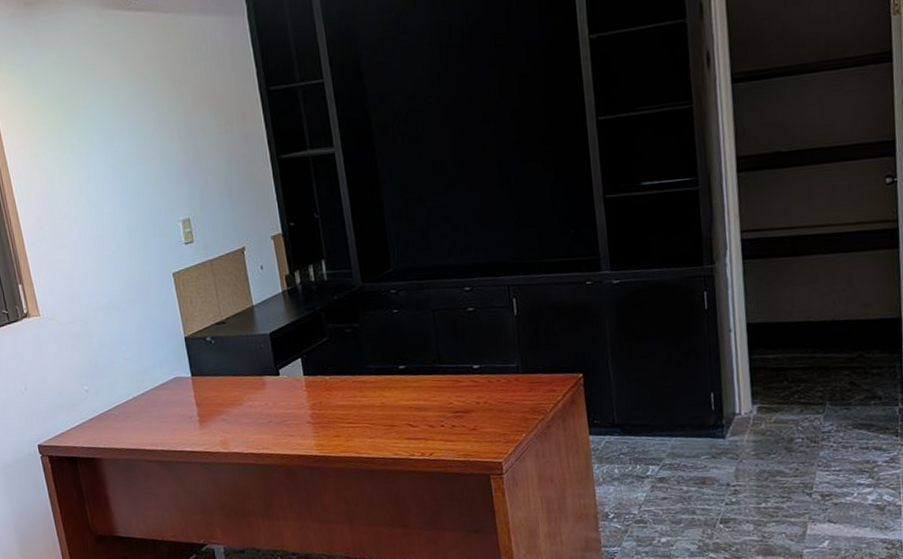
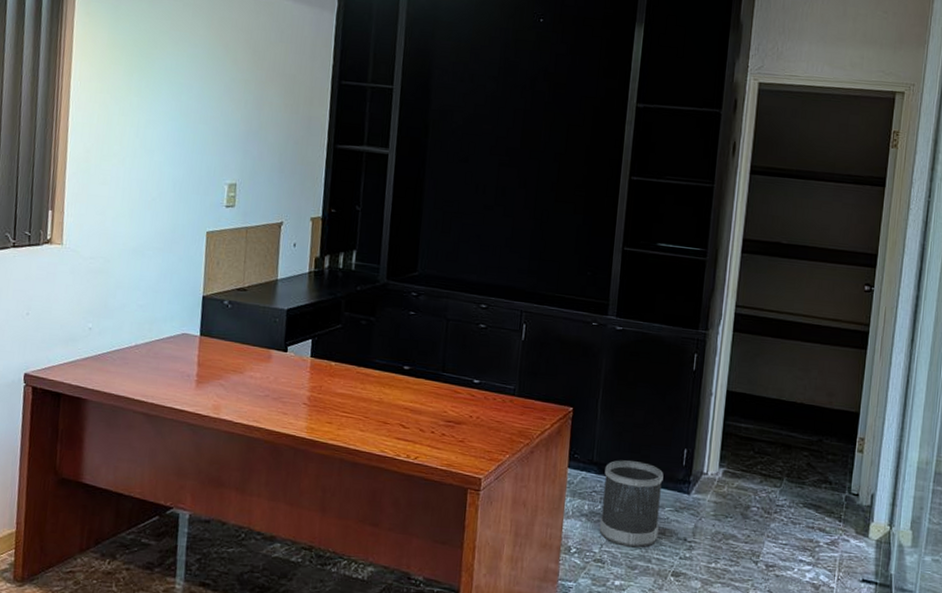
wastebasket: none [628,415,699,503] -> present [599,460,664,548]

